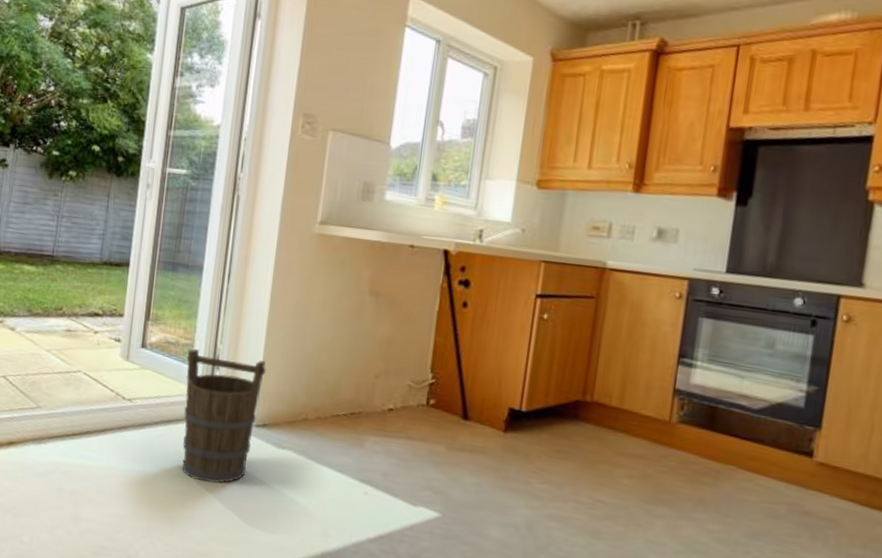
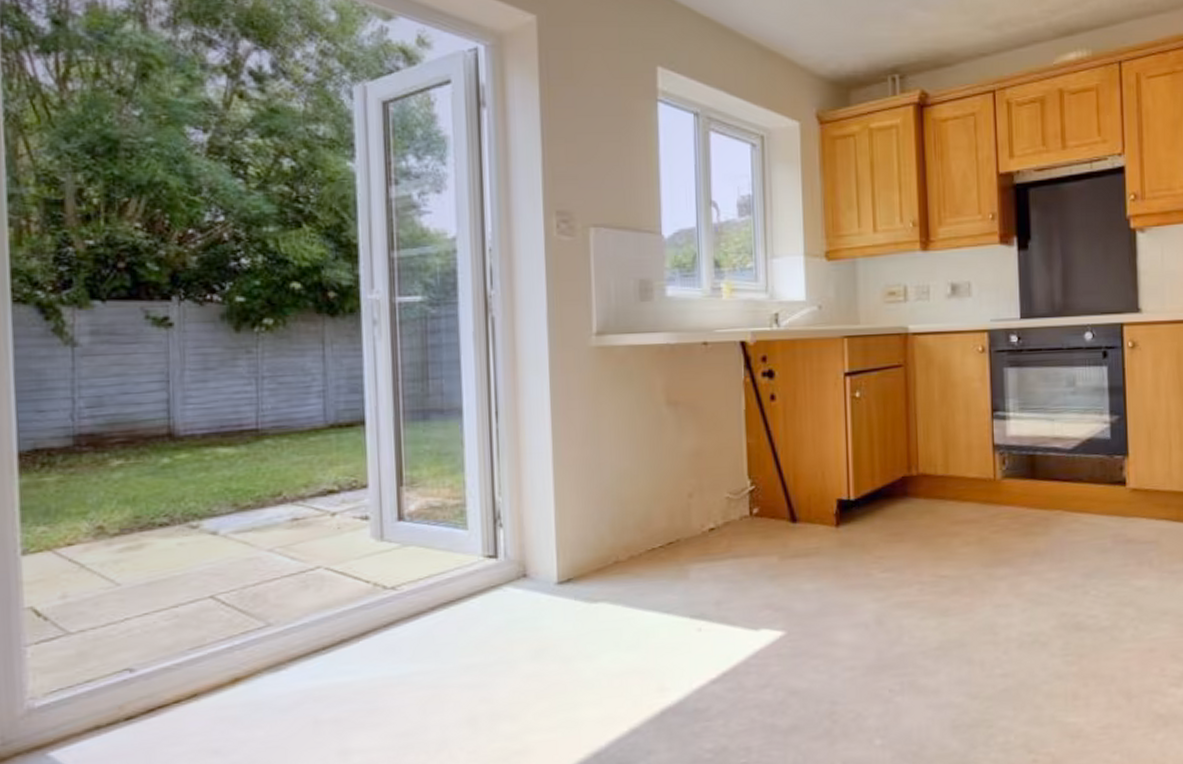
bucket: present [182,349,266,483] -> none [459,505,560,665]

